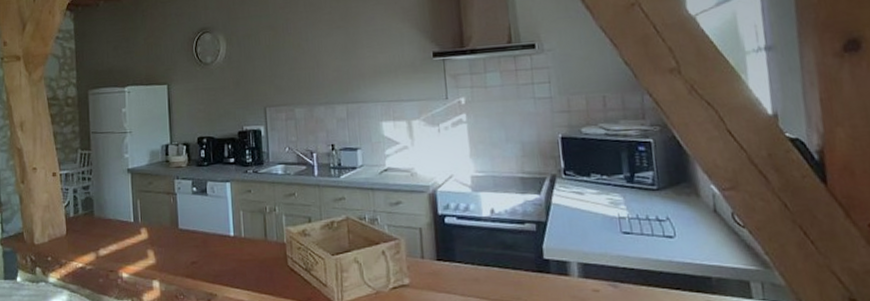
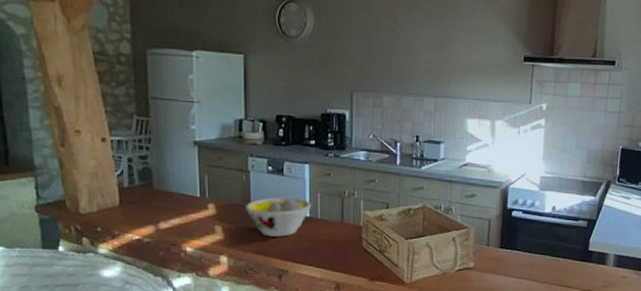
bowl: none [174,217,236,260] -> present [246,197,312,238]

